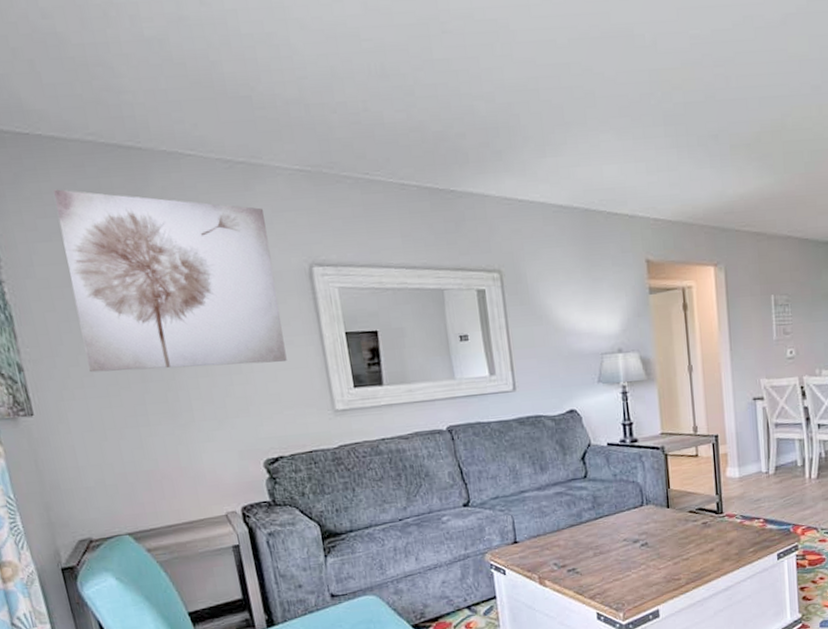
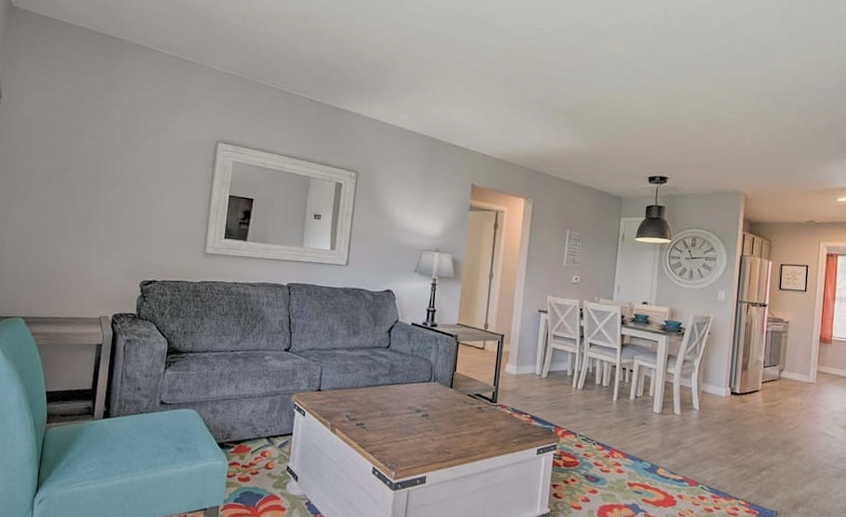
wall art: present [53,189,287,373] -> none [36,57,194,209]

